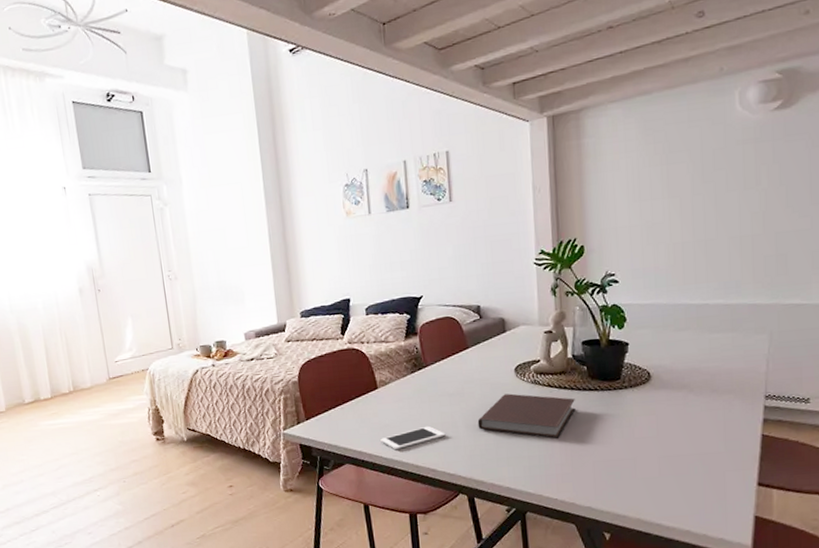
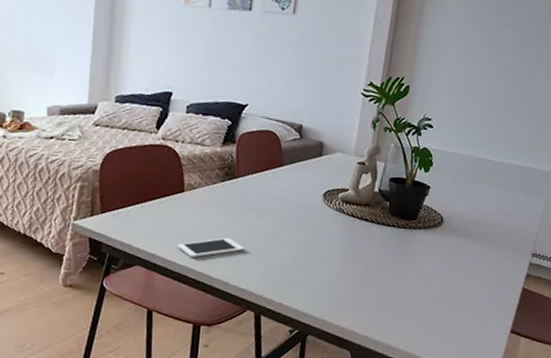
notebook: present [477,393,576,439] -> none [277,217,373,267]

